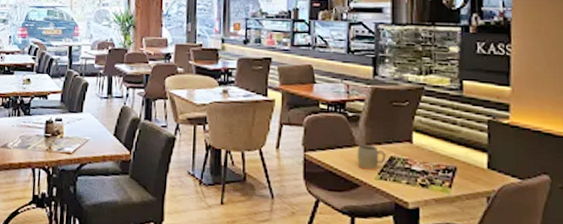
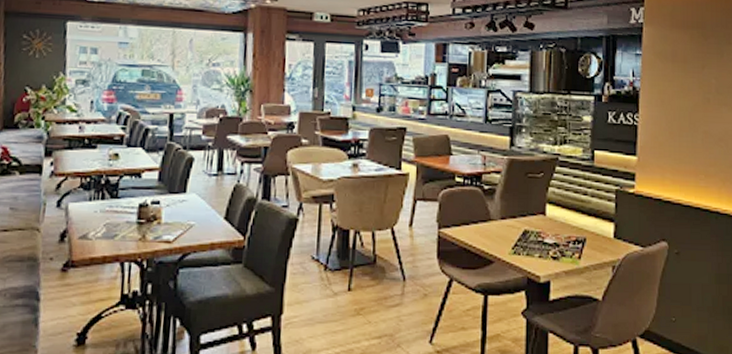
mug: present [357,144,386,170] -> none [492,218,520,245]

